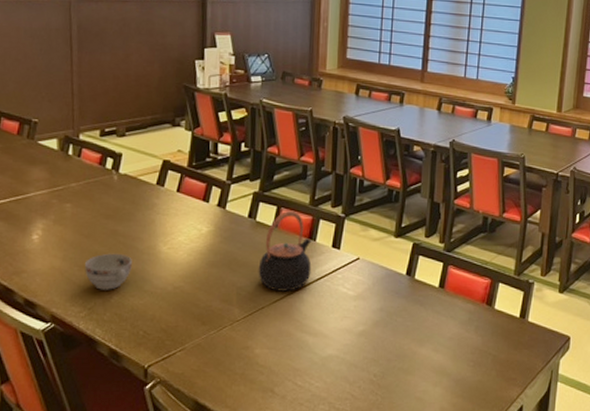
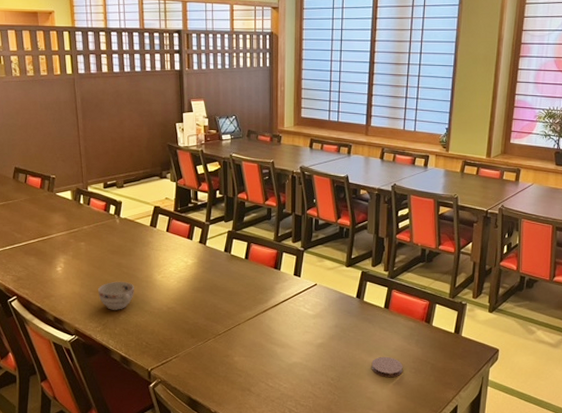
teapot: present [258,210,312,292] -> none [234,245,278,311]
coaster: none [422,346,459,373] -> present [371,356,403,378]

